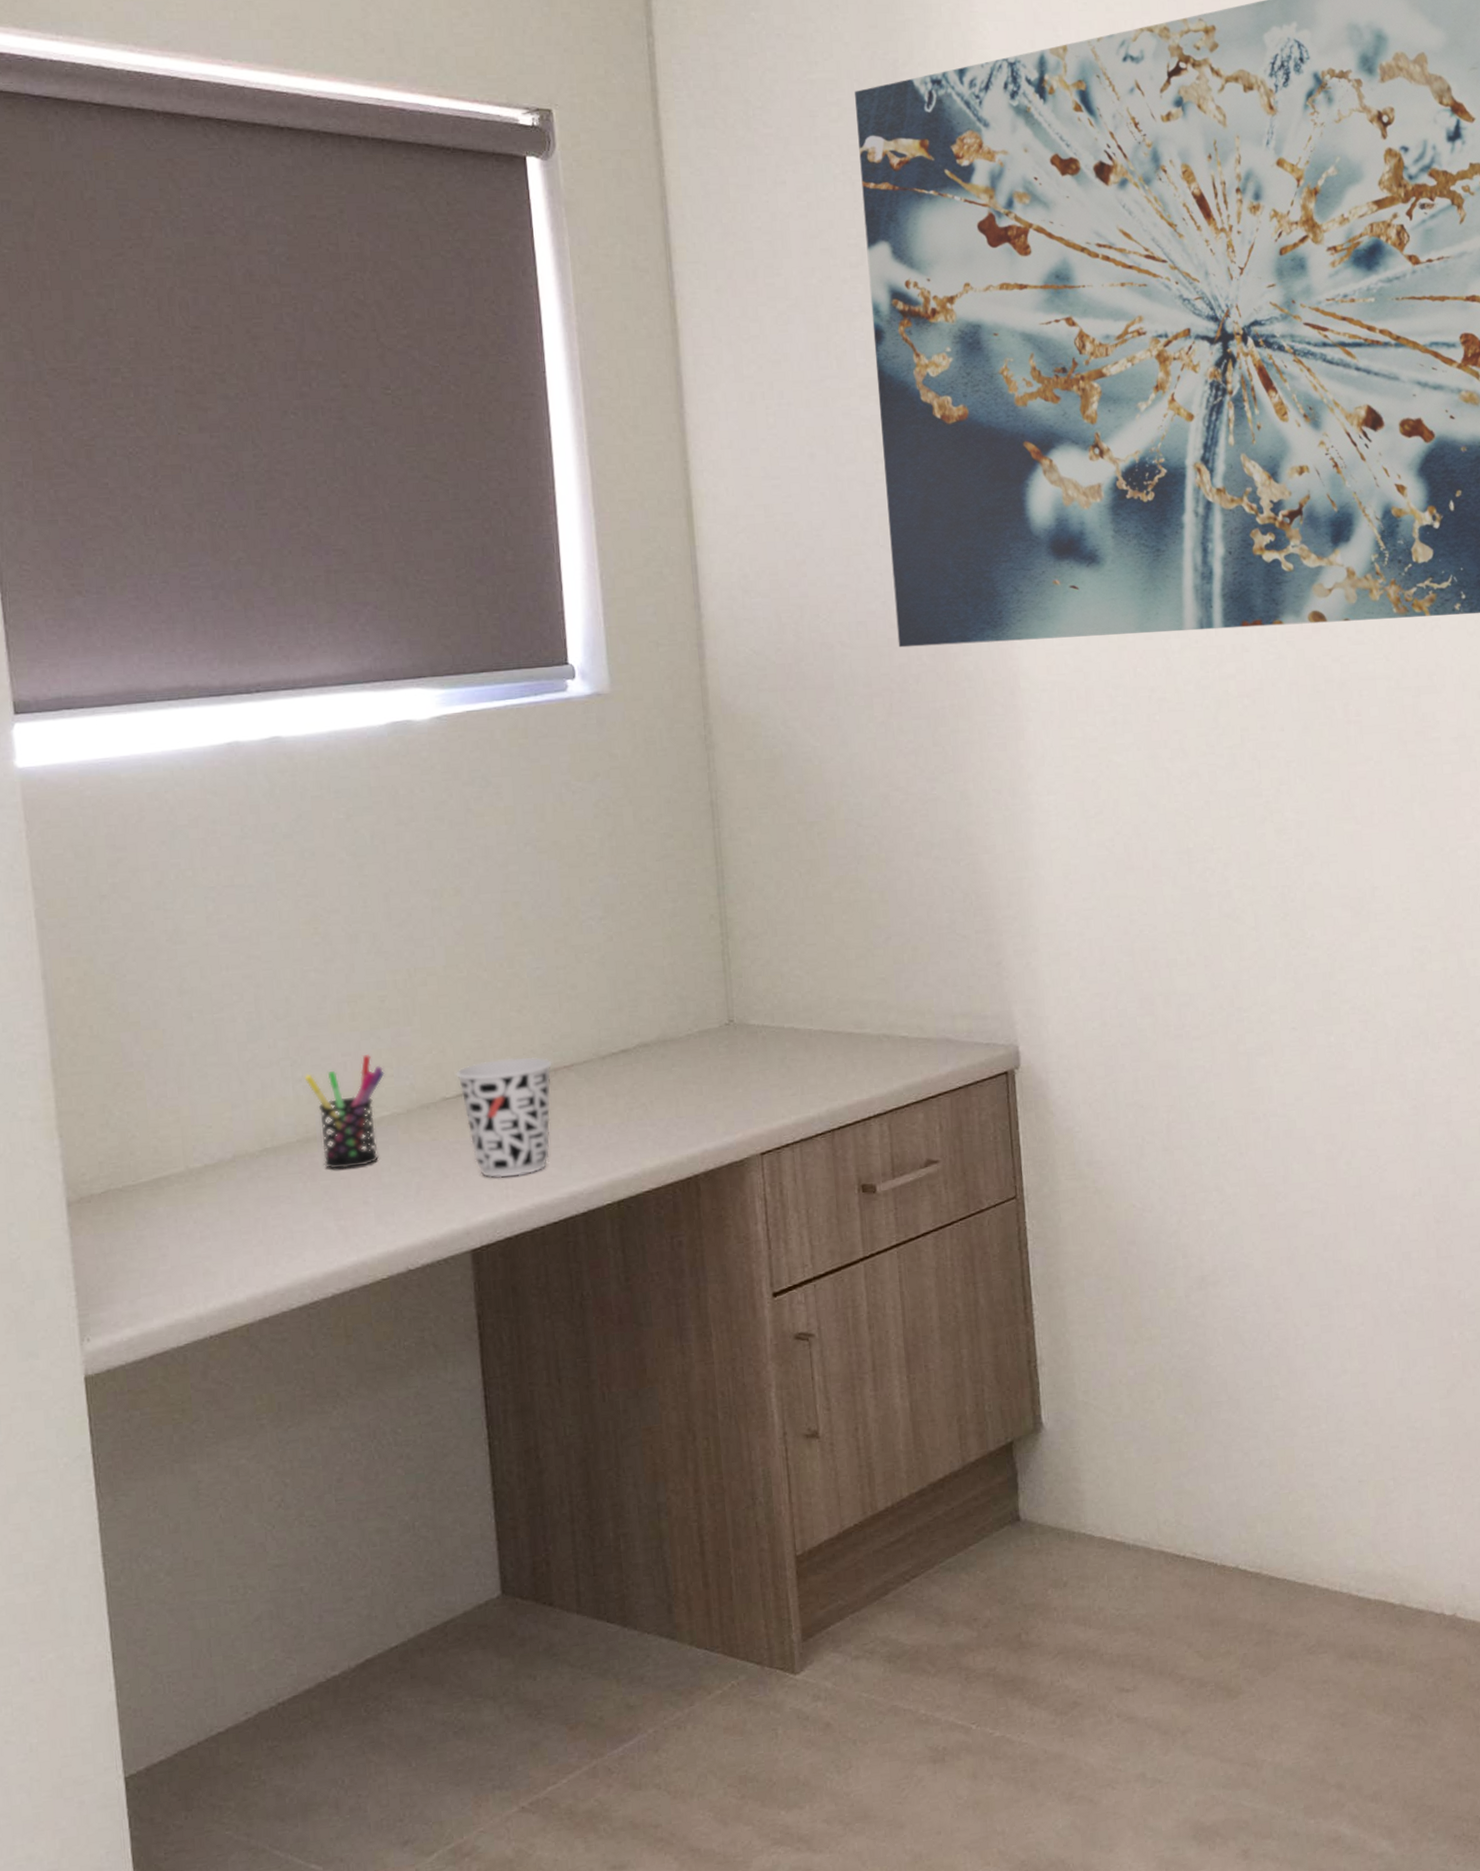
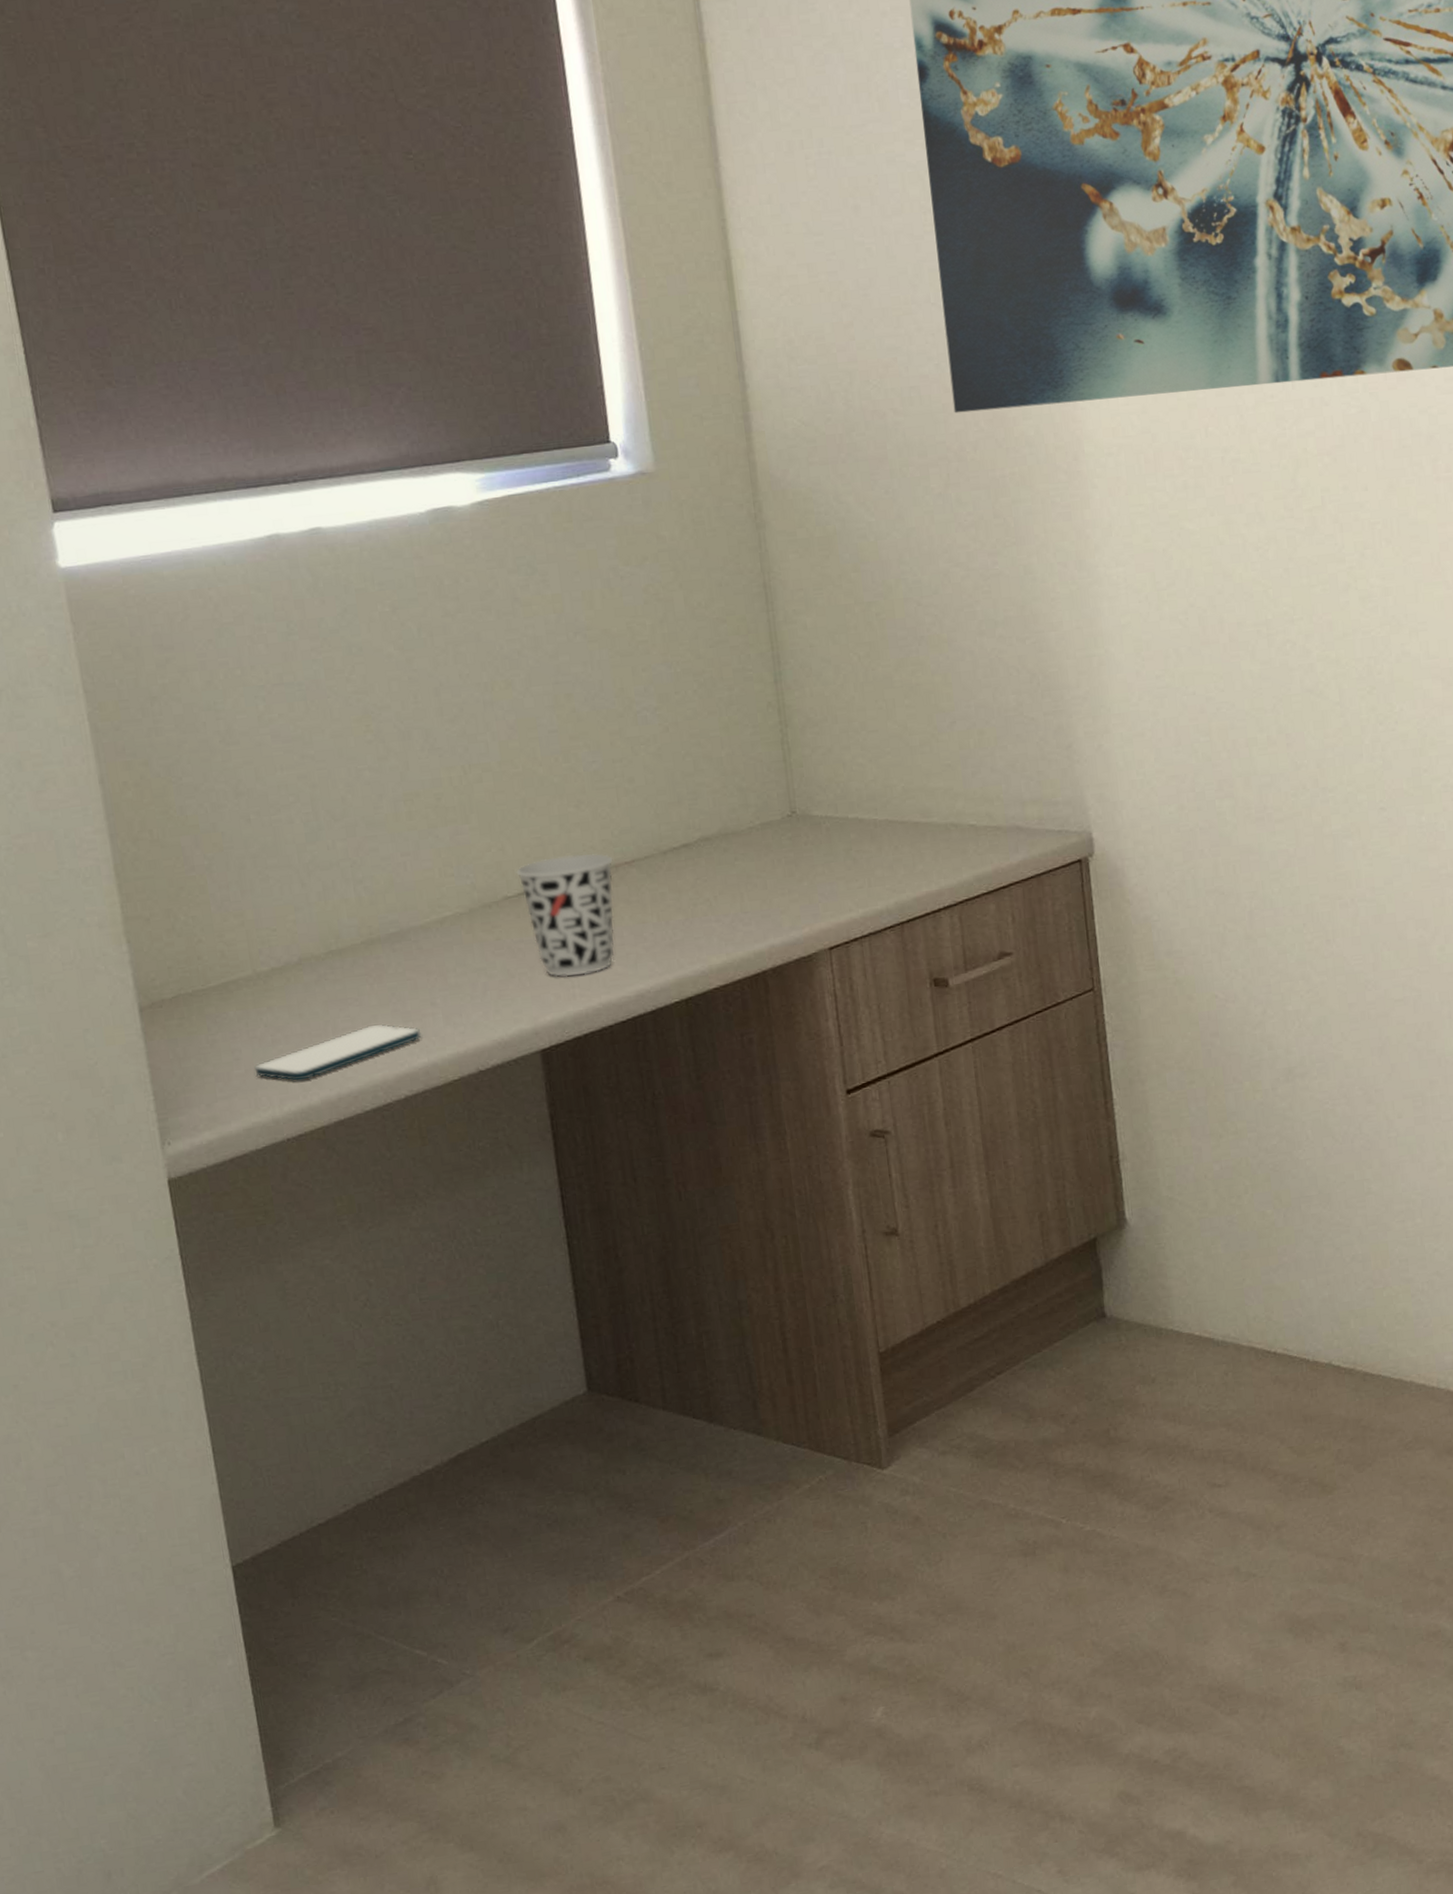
smartphone: none [181,1221,353,1278] -> present [254,1023,422,1081]
pen holder: present [304,1055,385,1169] -> none [365,854,445,971]

